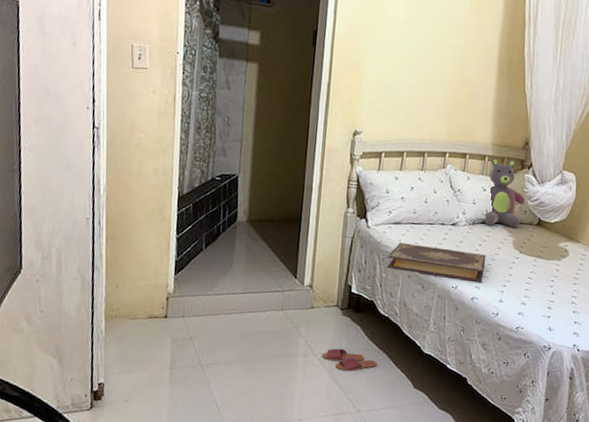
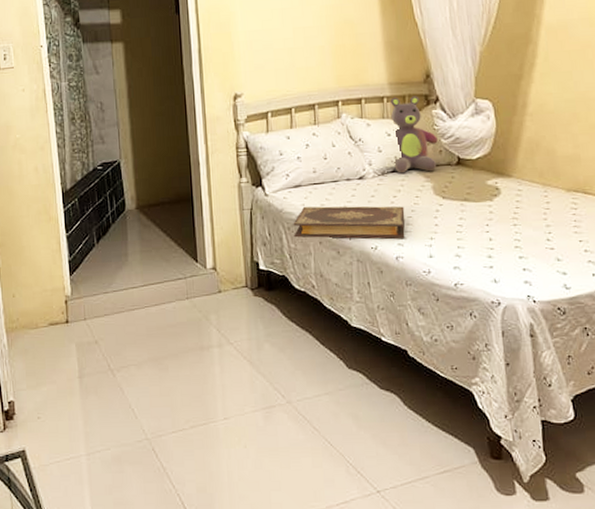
slippers: present [322,348,377,371] -> none [239,333,301,357]

